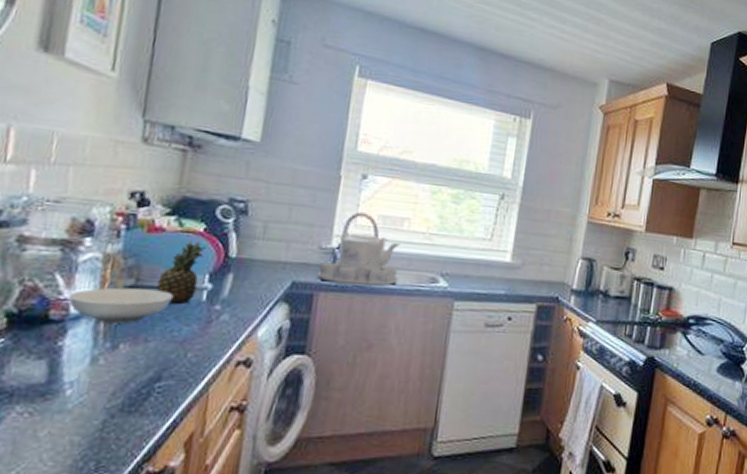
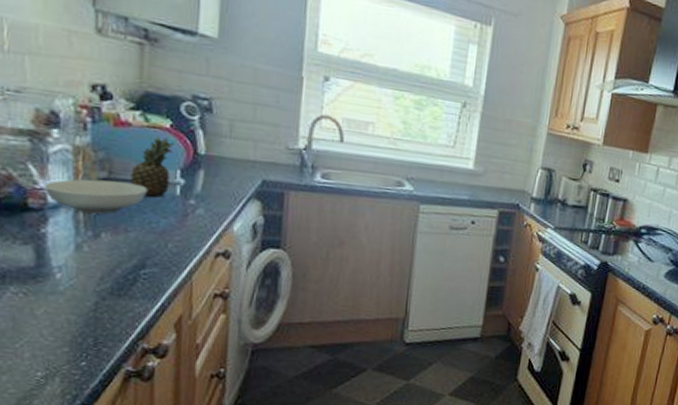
tea set: present [317,231,400,287] -> none [286,133,366,189]

